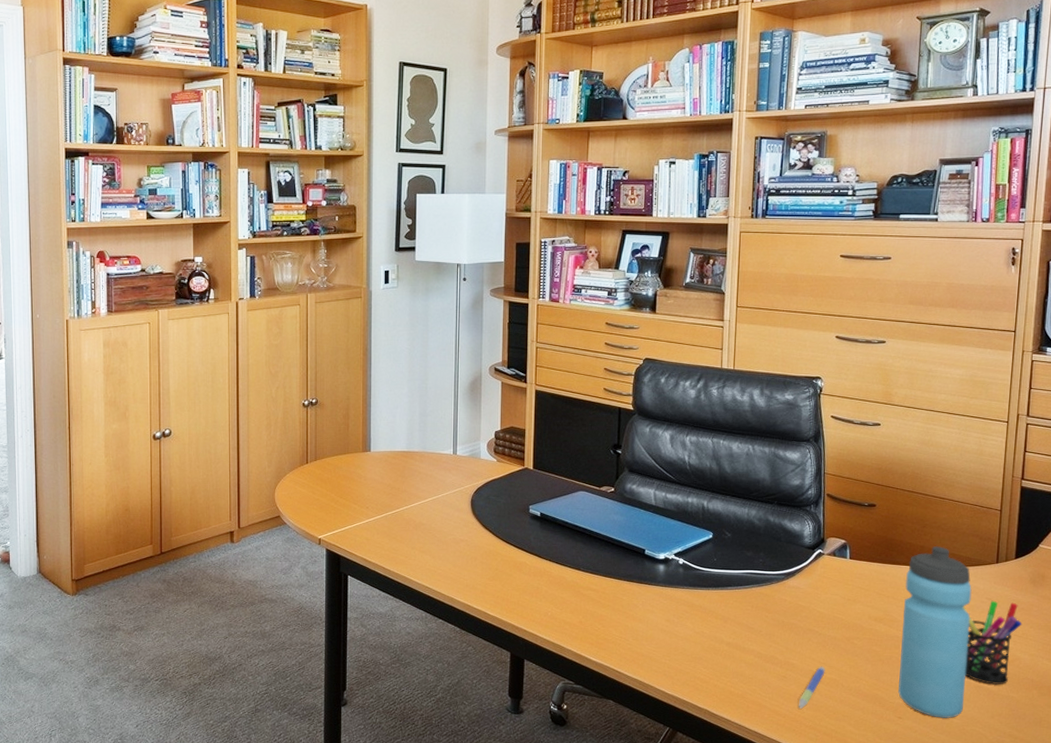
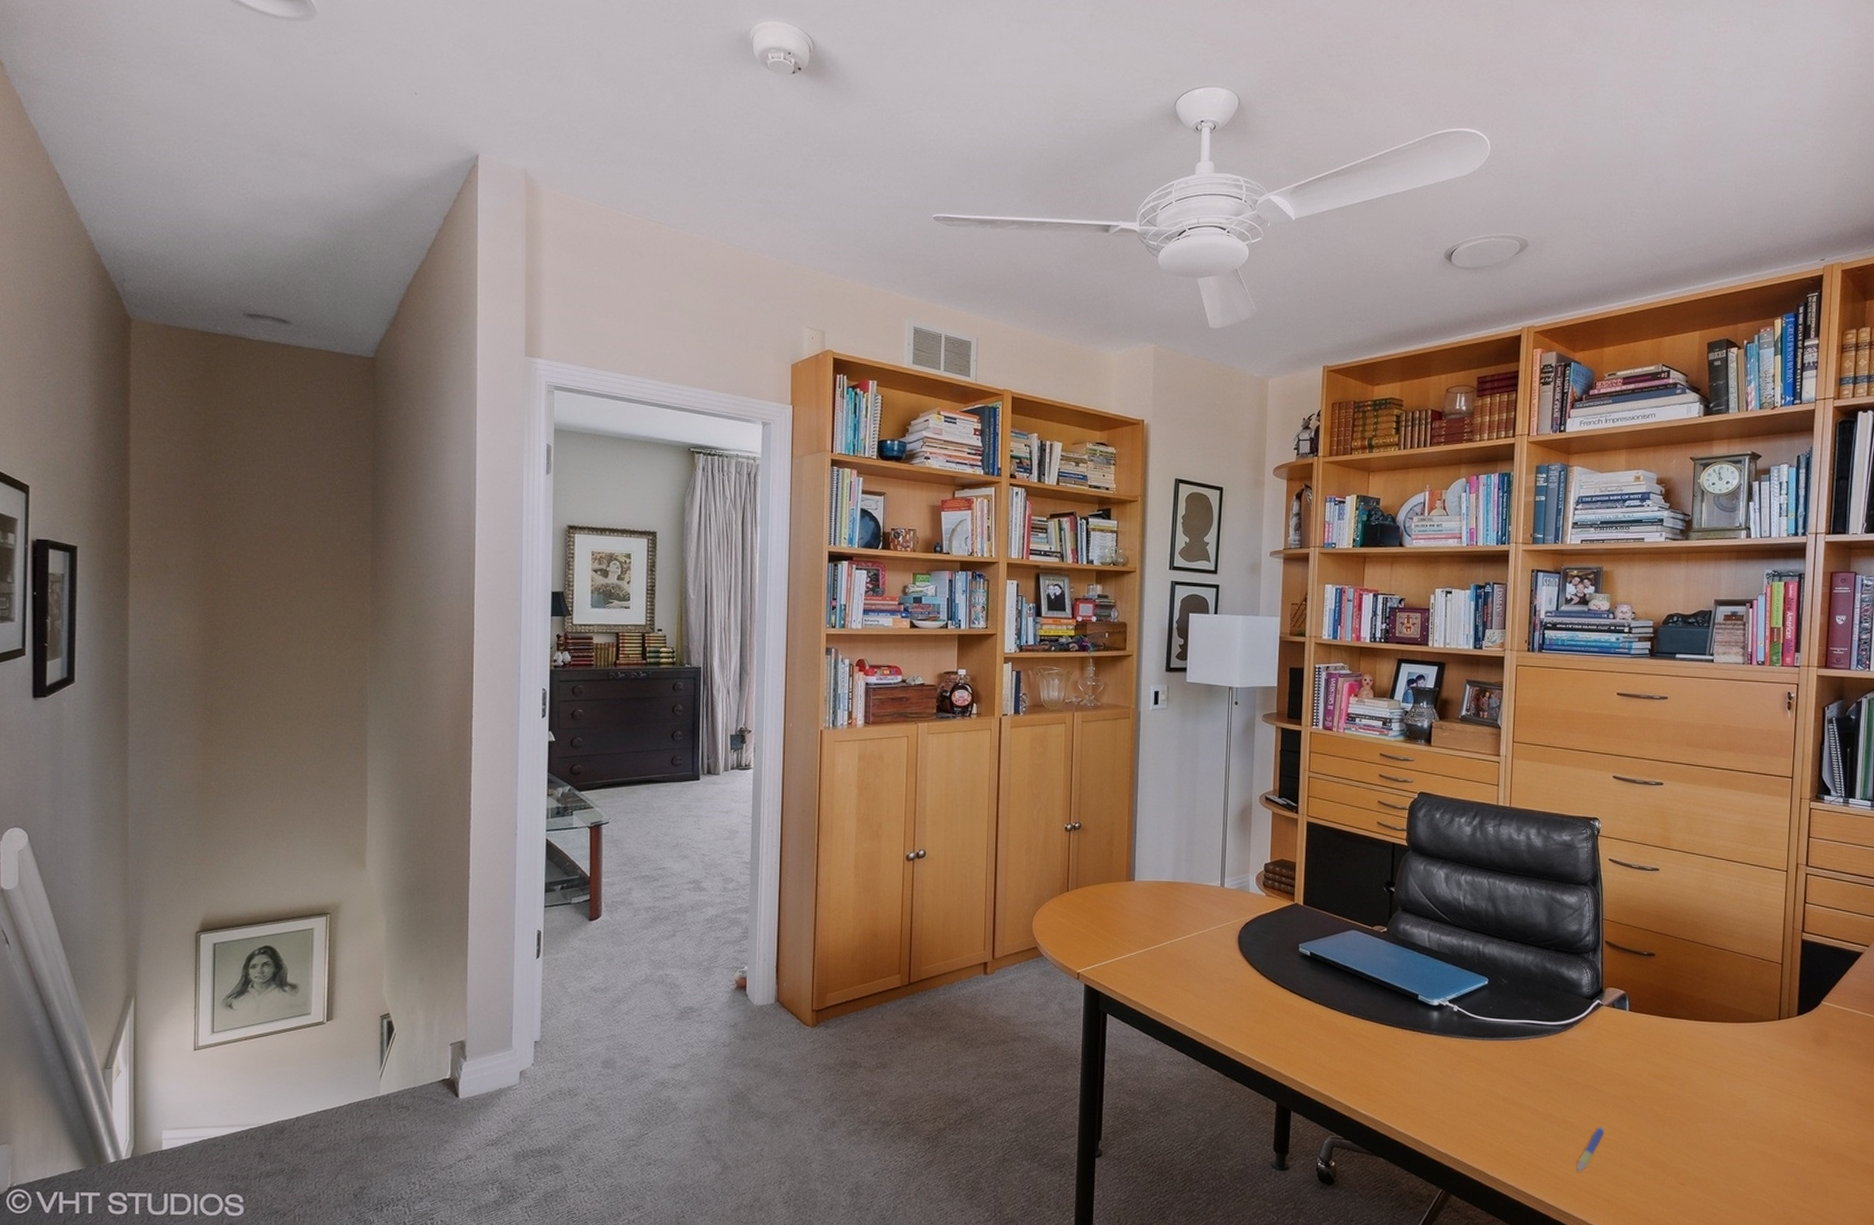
water bottle: present [898,545,972,719] -> none [1680,999,1754,1187]
pen holder: present [963,600,1022,684] -> none [1745,1059,1806,1150]

